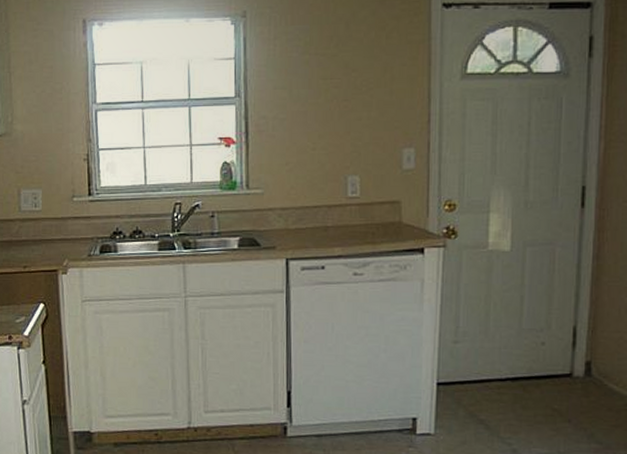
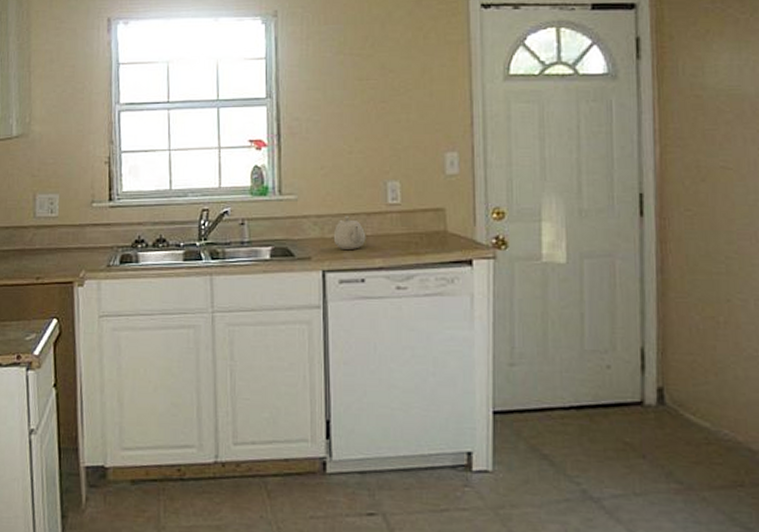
teapot: none [296,209,327,239] -> present [333,216,366,249]

